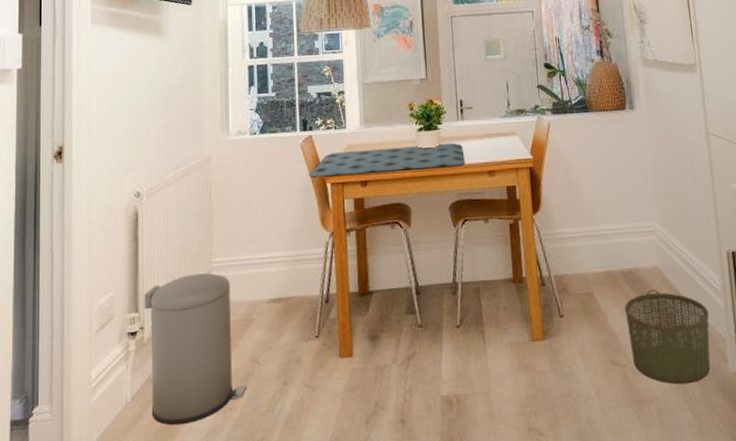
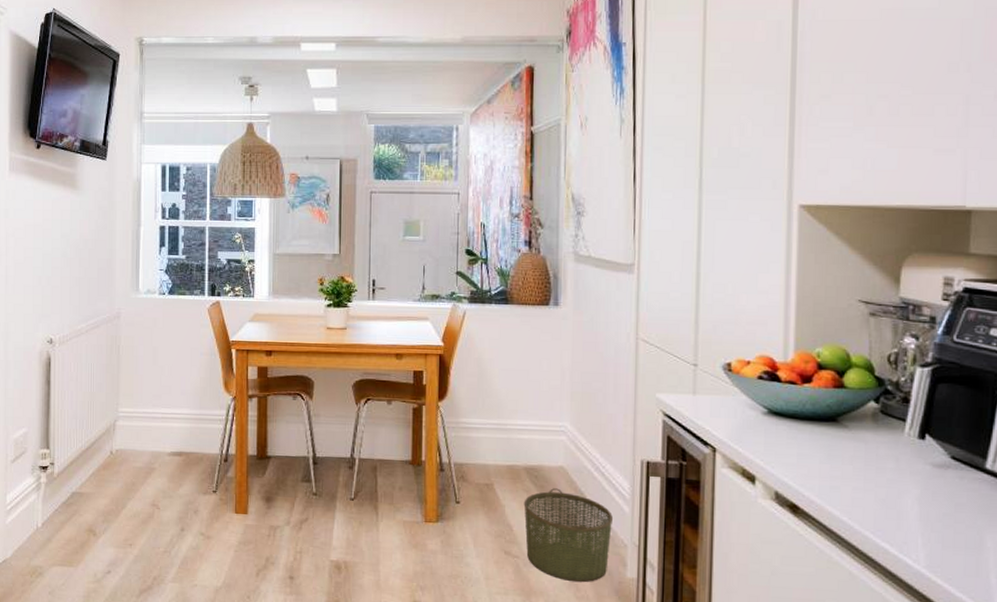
pedal bin: present [144,273,247,425] -> none [54,420,147,553]
placemat: present [309,143,465,178] -> none [215,320,373,346]

